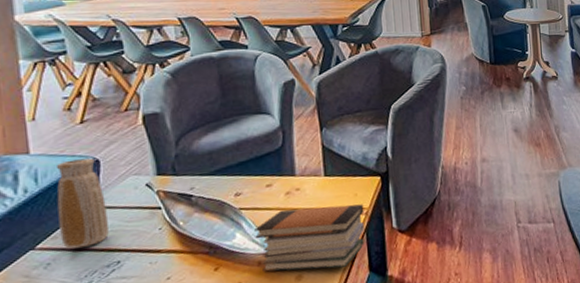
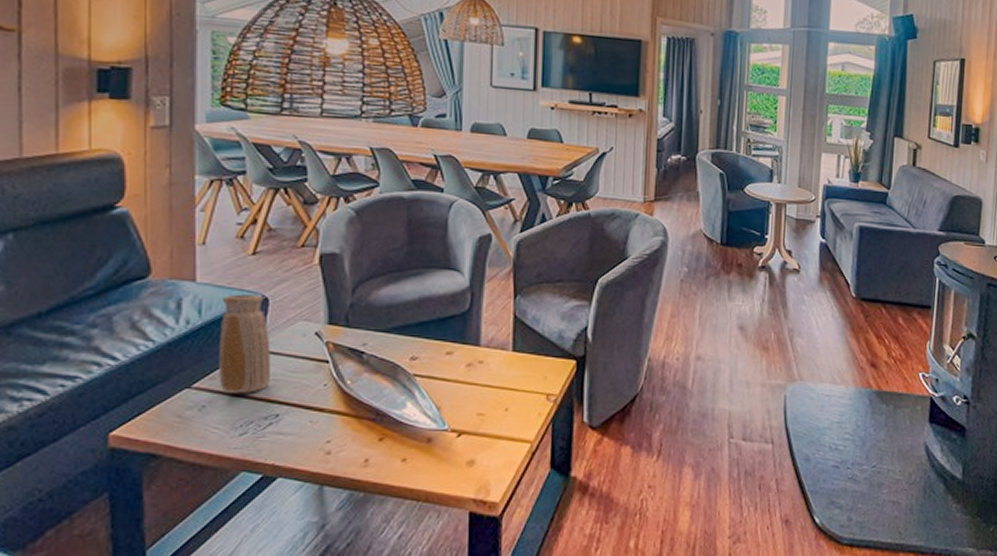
book stack: present [254,204,365,272] -> none [427,383,553,459]

